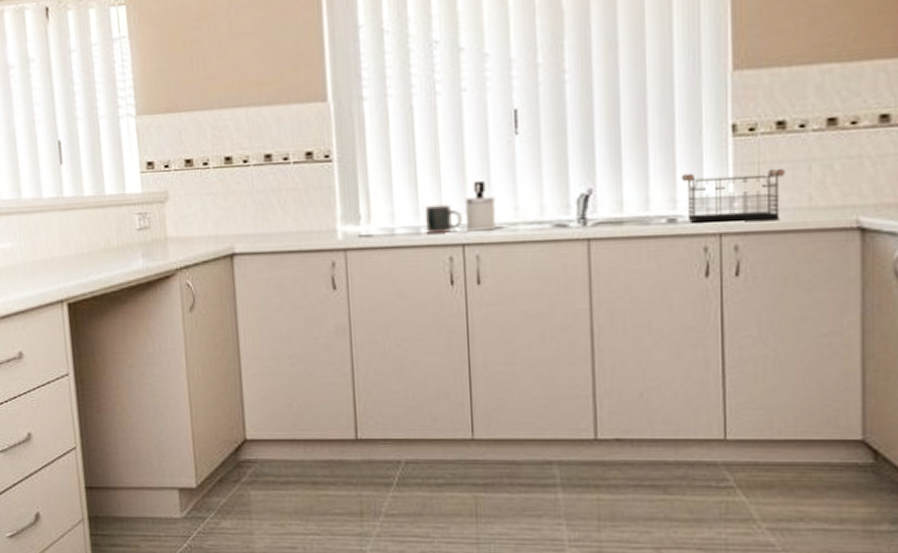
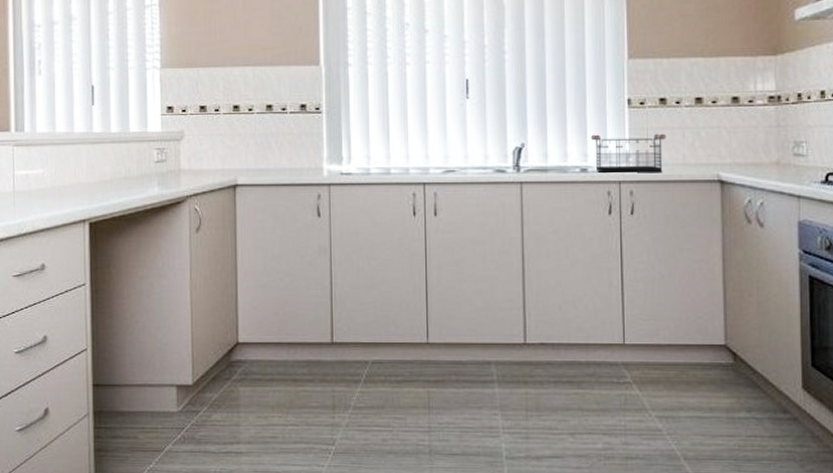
mug: present [424,204,462,235] -> none [394,151,423,175]
soap dispenser: present [464,180,496,232] -> none [426,133,450,173]

